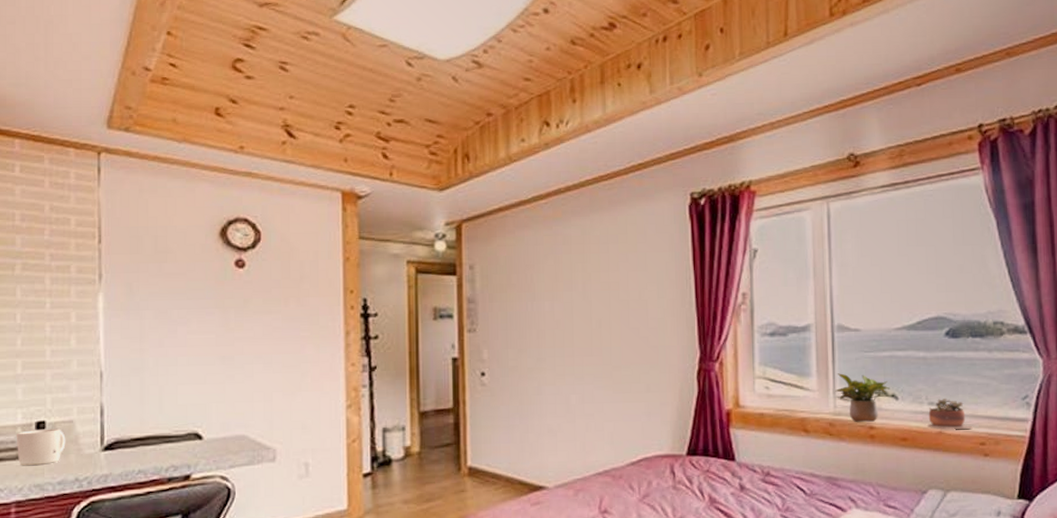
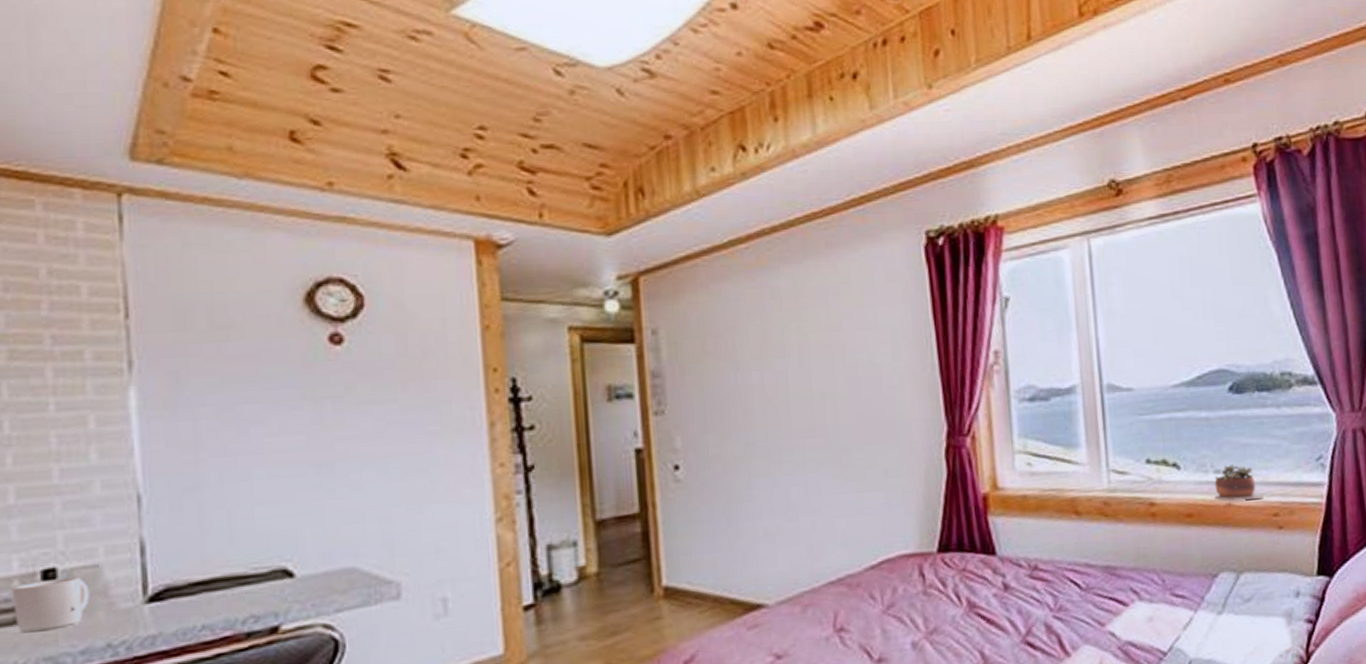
potted plant: present [835,373,890,423] -> none [1108,441,1170,500]

